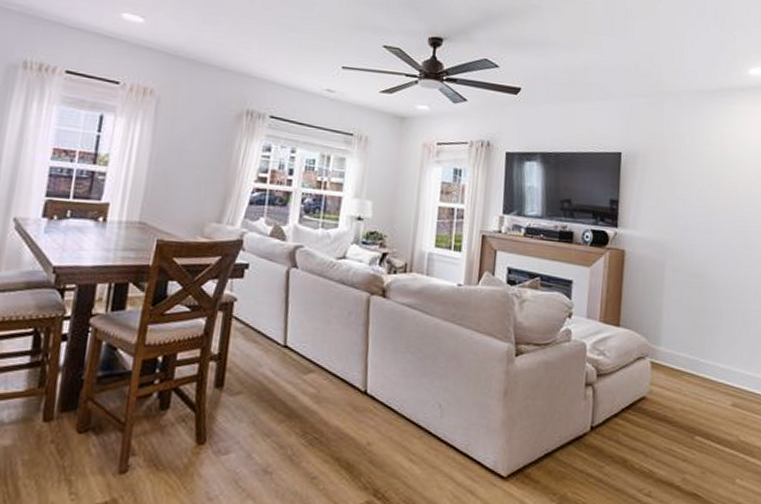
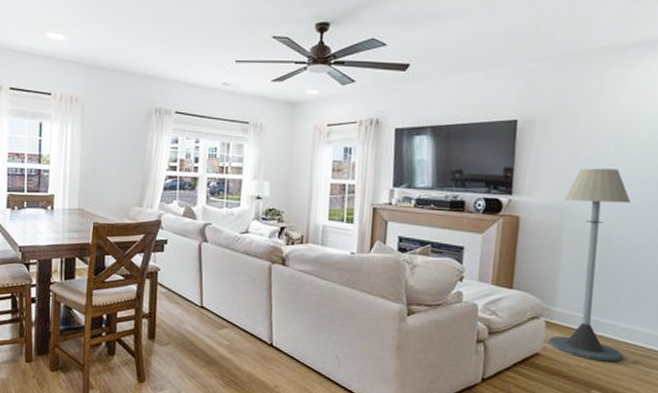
floor lamp: none [654,204,723,405] -> present [548,168,631,362]

